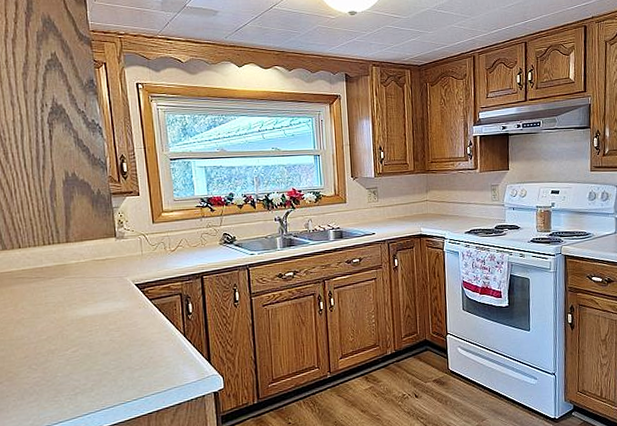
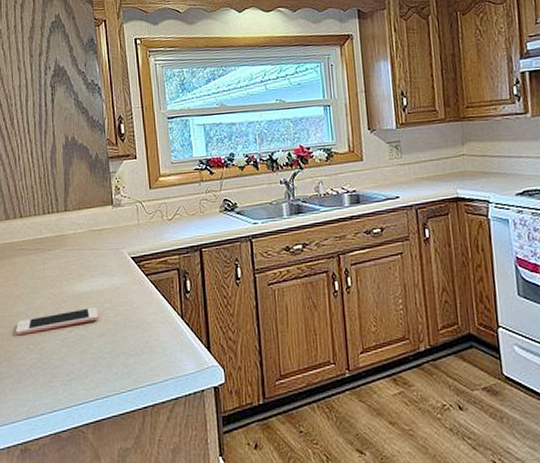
cell phone: none [16,328,103,358] -> present [15,306,99,336]

